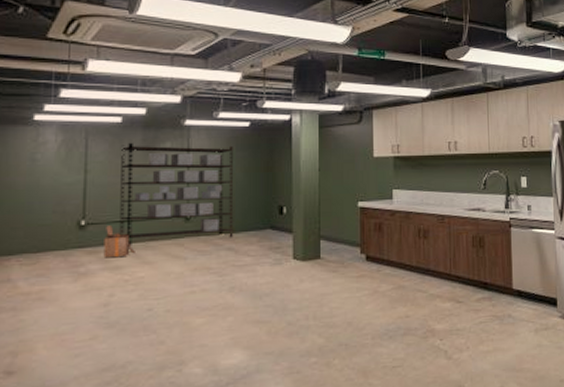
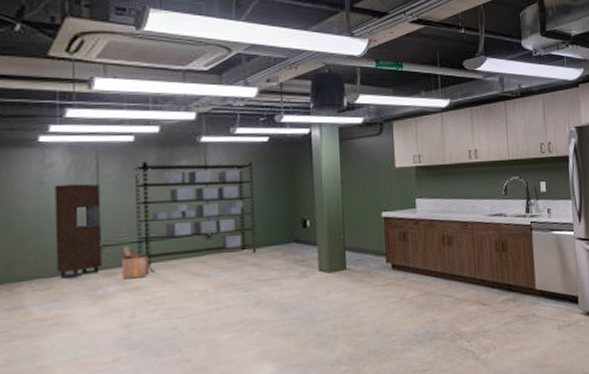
storage cabinet: none [43,162,88,254] -> present [54,183,102,279]

